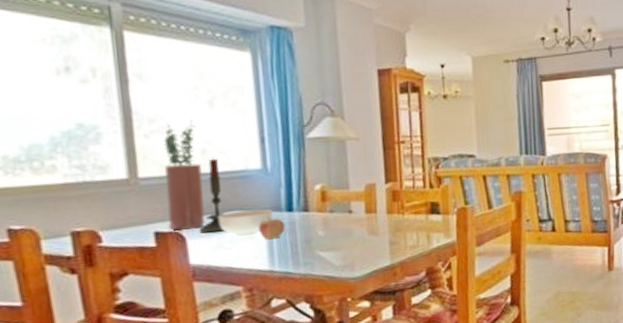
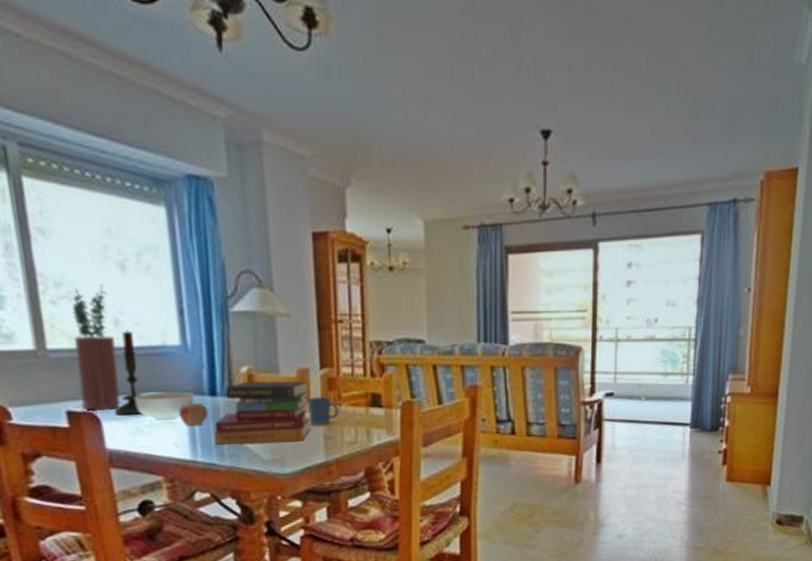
books: none [290,195,378,255] -> present [213,381,311,445]
mug: none [374,207,403,234] -> present [307,396,340,427]

